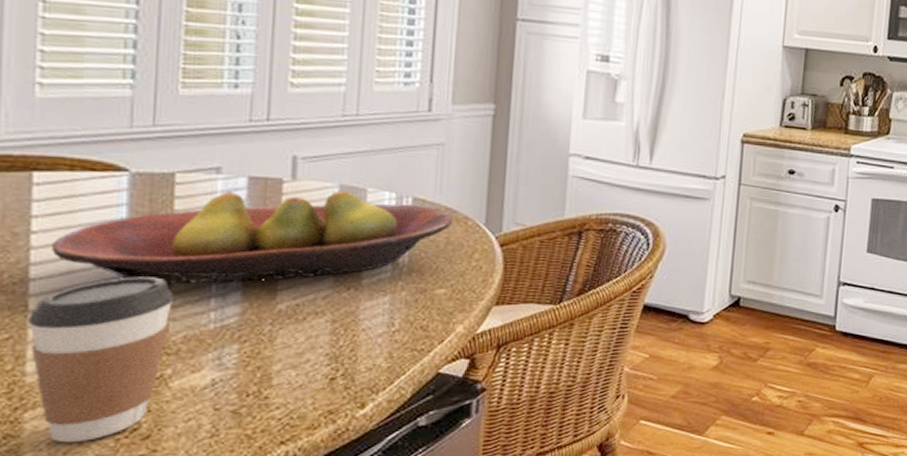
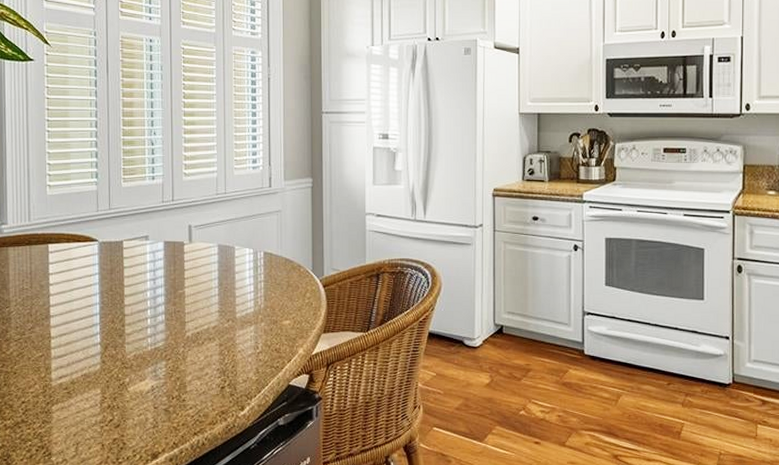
coffee cup: present [27,277,175,443] -> none [50,314,128,428]
fruit bowl: present [52,191,454,284] -> none [61,249,291,318]

